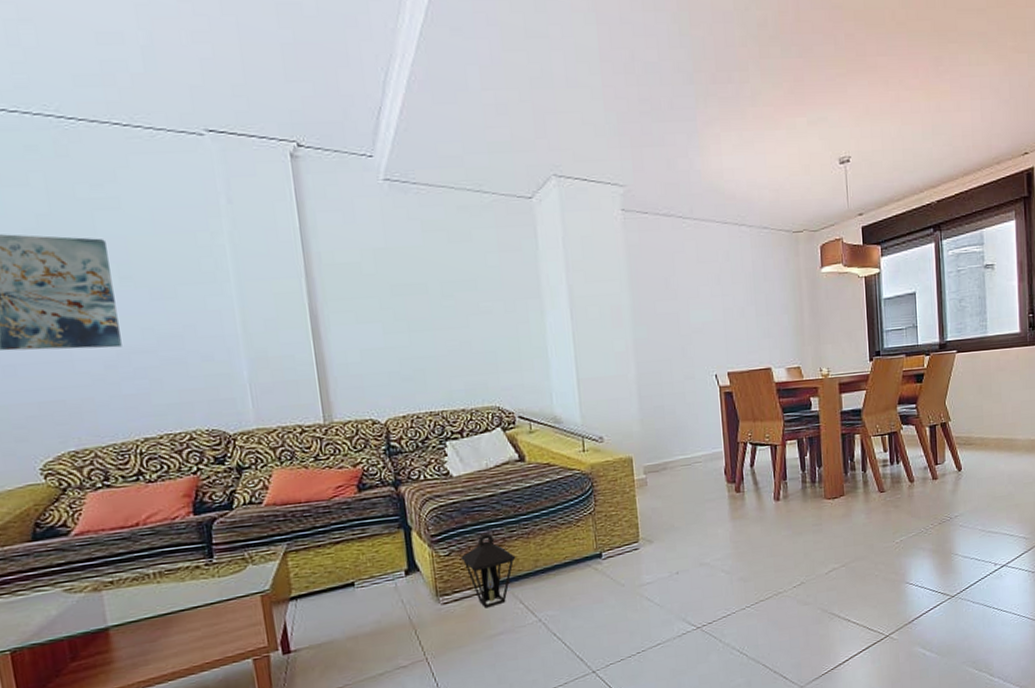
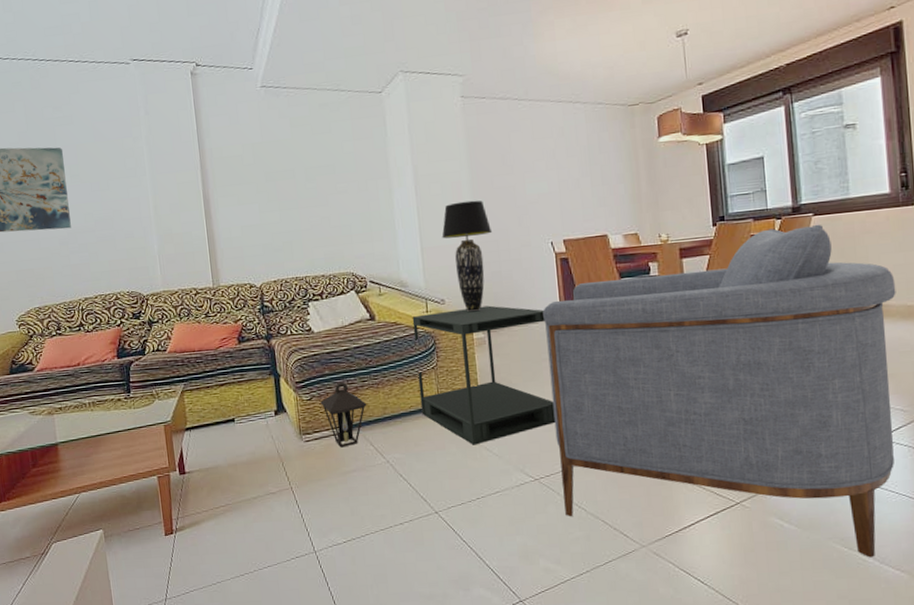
side table: none [567,443,718,596] -> present [412,305,556,445]
table lamp: none [600,326,655,451] -> present [442,200,493,313]
armchair: none [706,361,1023,677] -> present [543,224,896,558]

